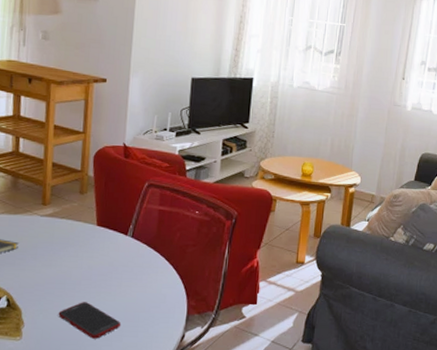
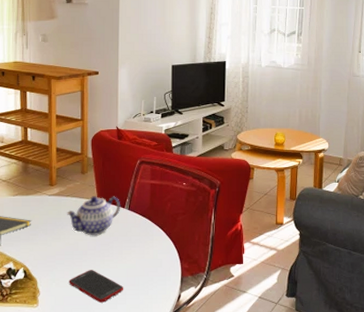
teapot: none [60,220,124,264] -> present [67,196,121,235]

